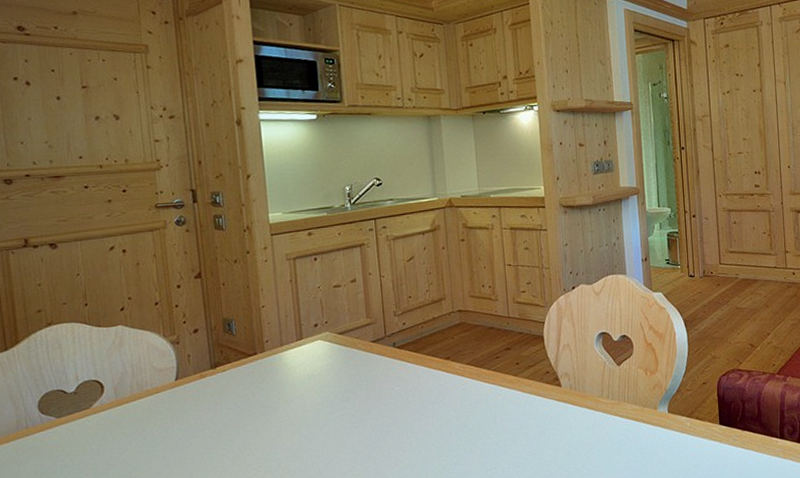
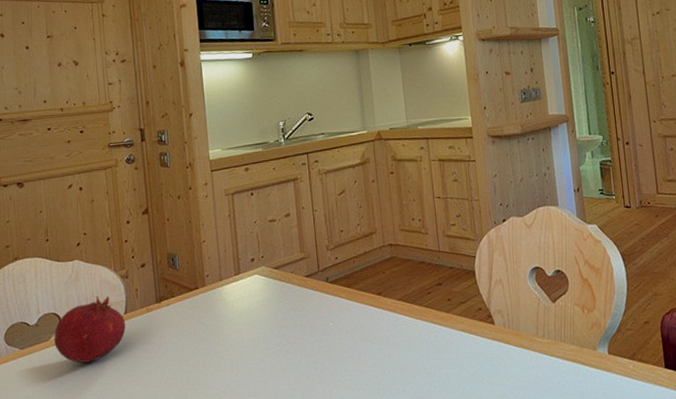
fruit: none [95,361,177,431] -> present [54,295,126,363]

